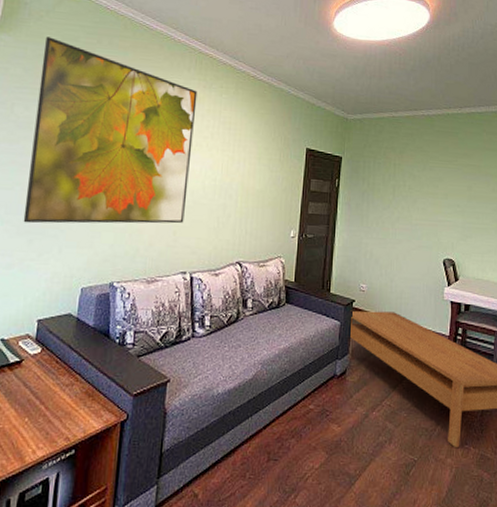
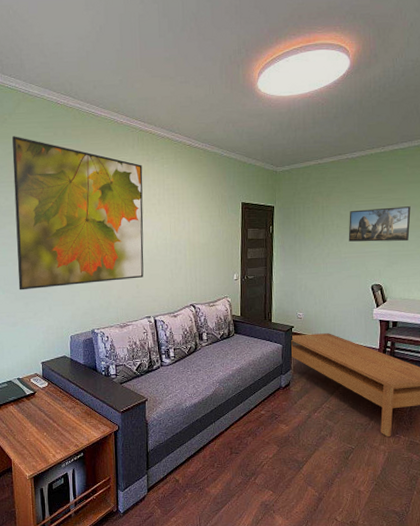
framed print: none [420,172,487,214] -> present [348,206,411,242]

